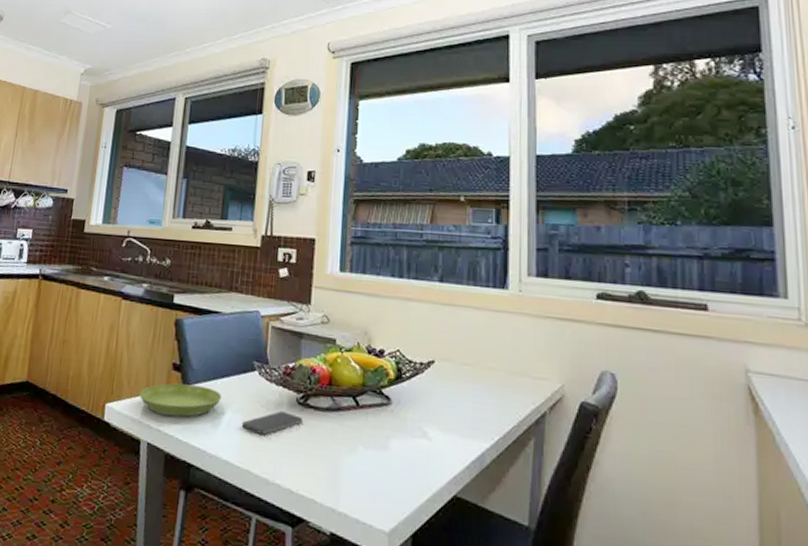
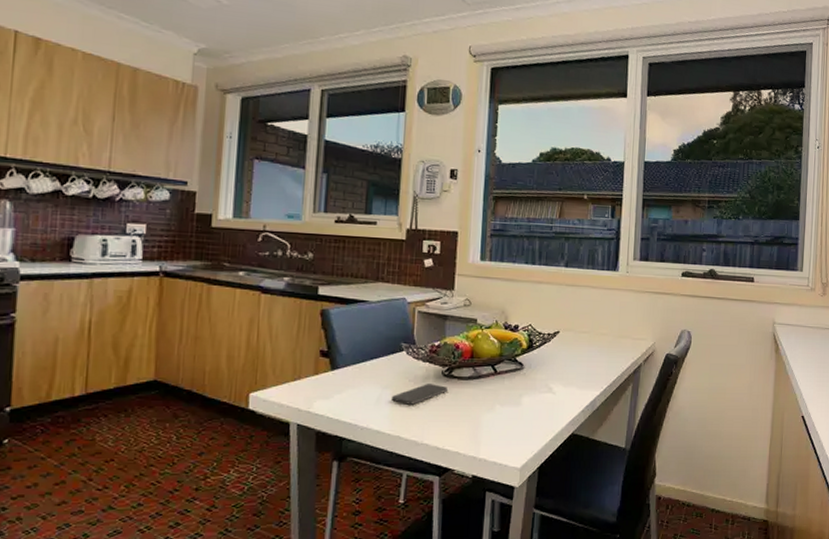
saucer: present [139,383,222,417] -> none [285,368,371,398]

